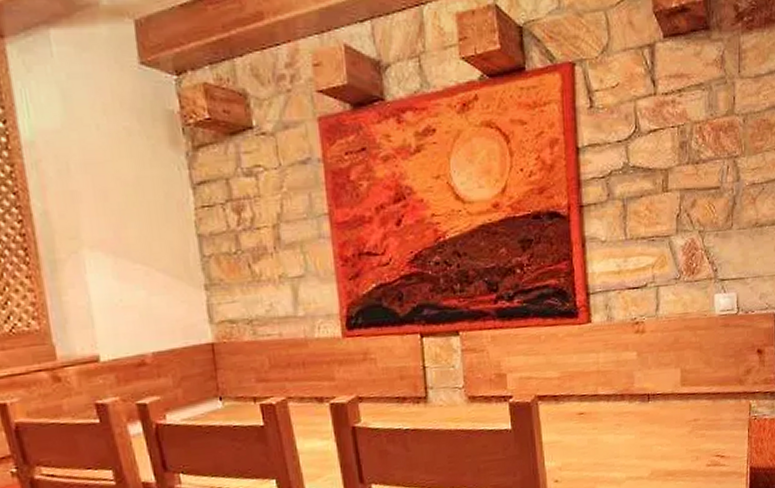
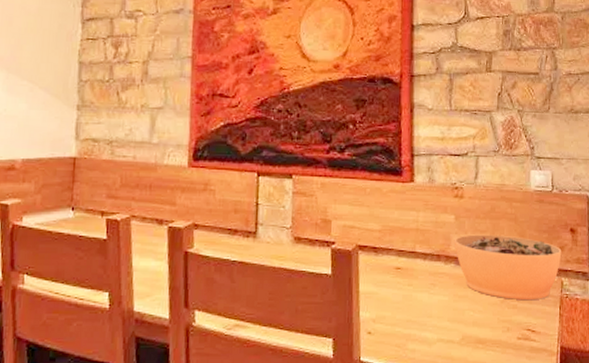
salad: none [637,365,749,429] -> present [454,234,562,299]

